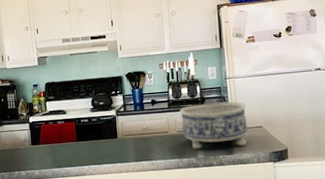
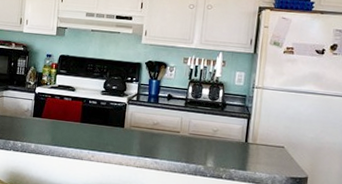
decorative bowl: present [179,101,248,150] -> none [194,109,271,164]

